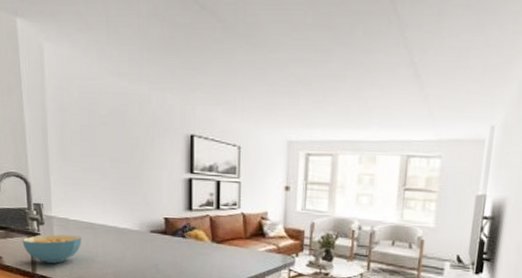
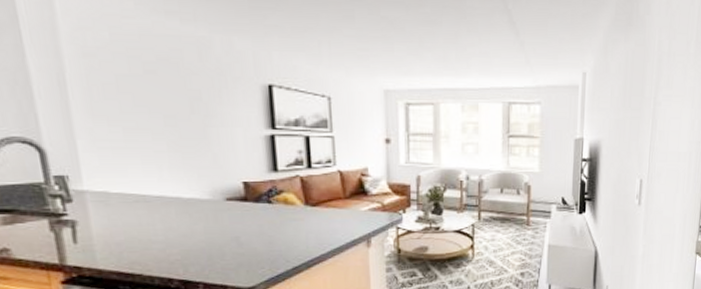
cereal bowl: present [22,234,82,263] -> none [40,212,132,250]

